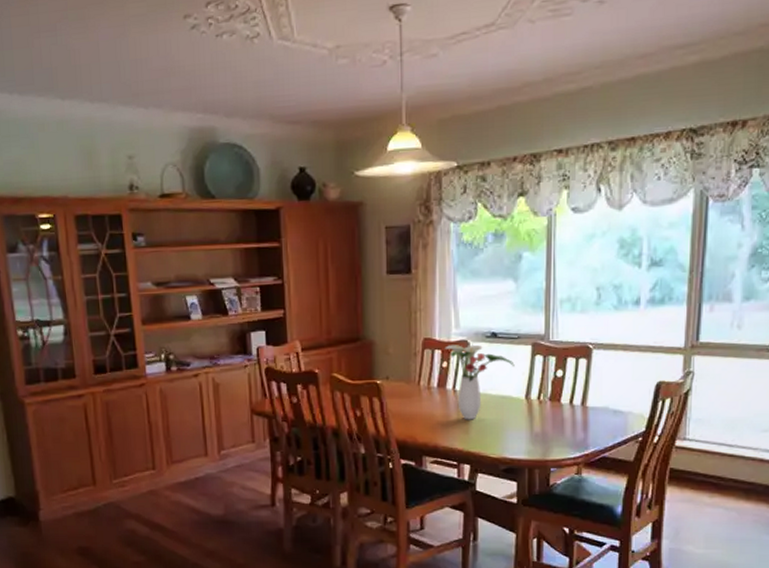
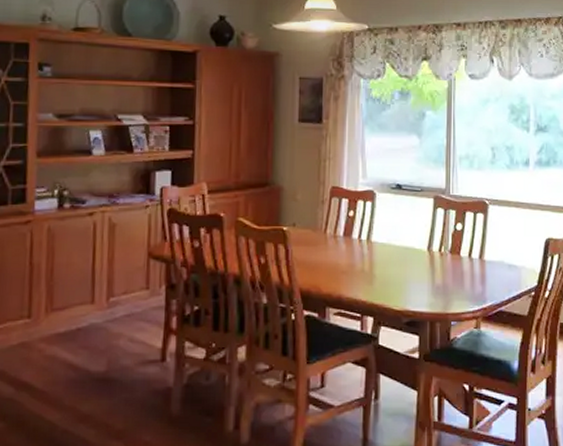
flower arrangement: present [445,344,515,420] -> none [352,194,418,271]

